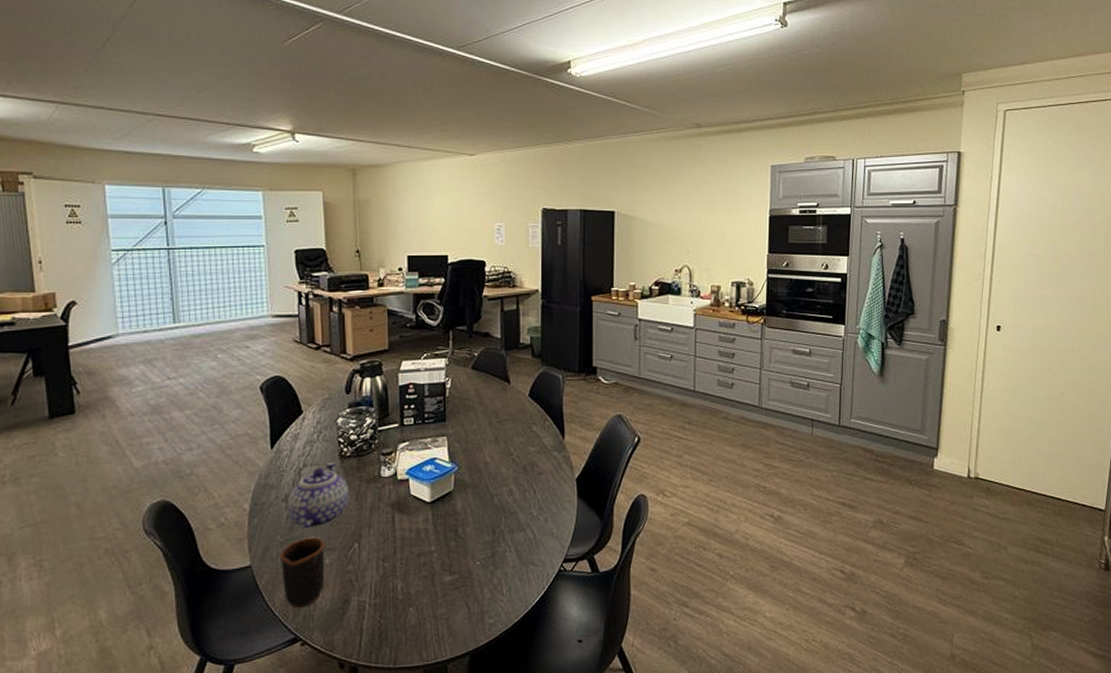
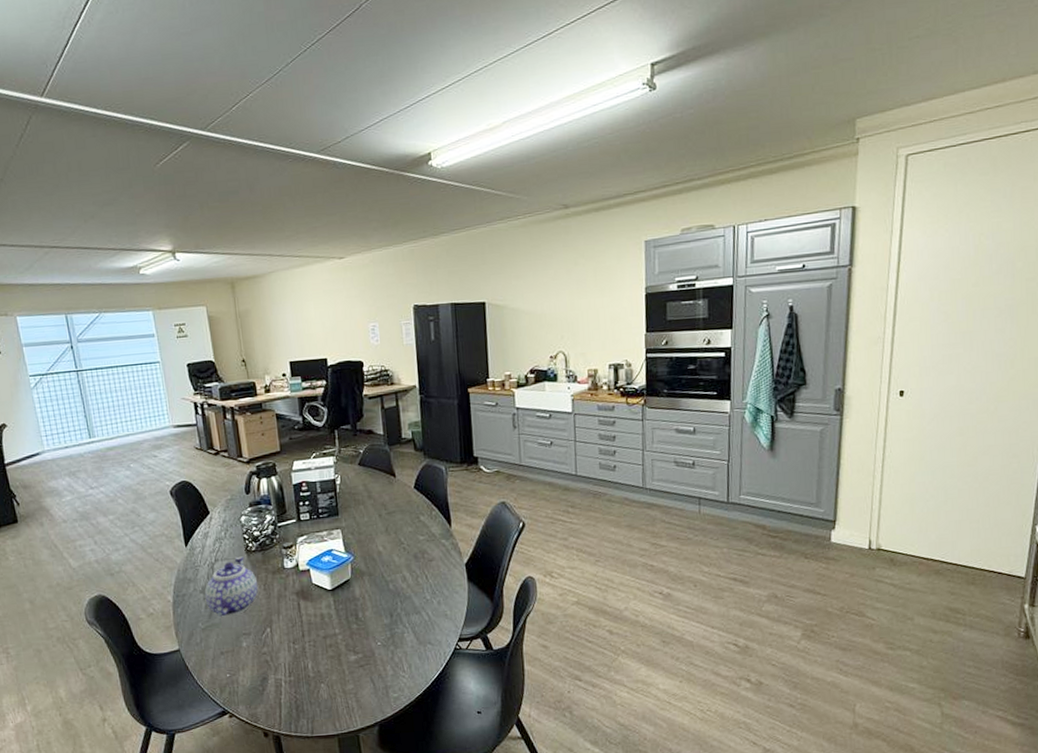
mug: present [280,537,325,608] -> none [203,623,244,685]

